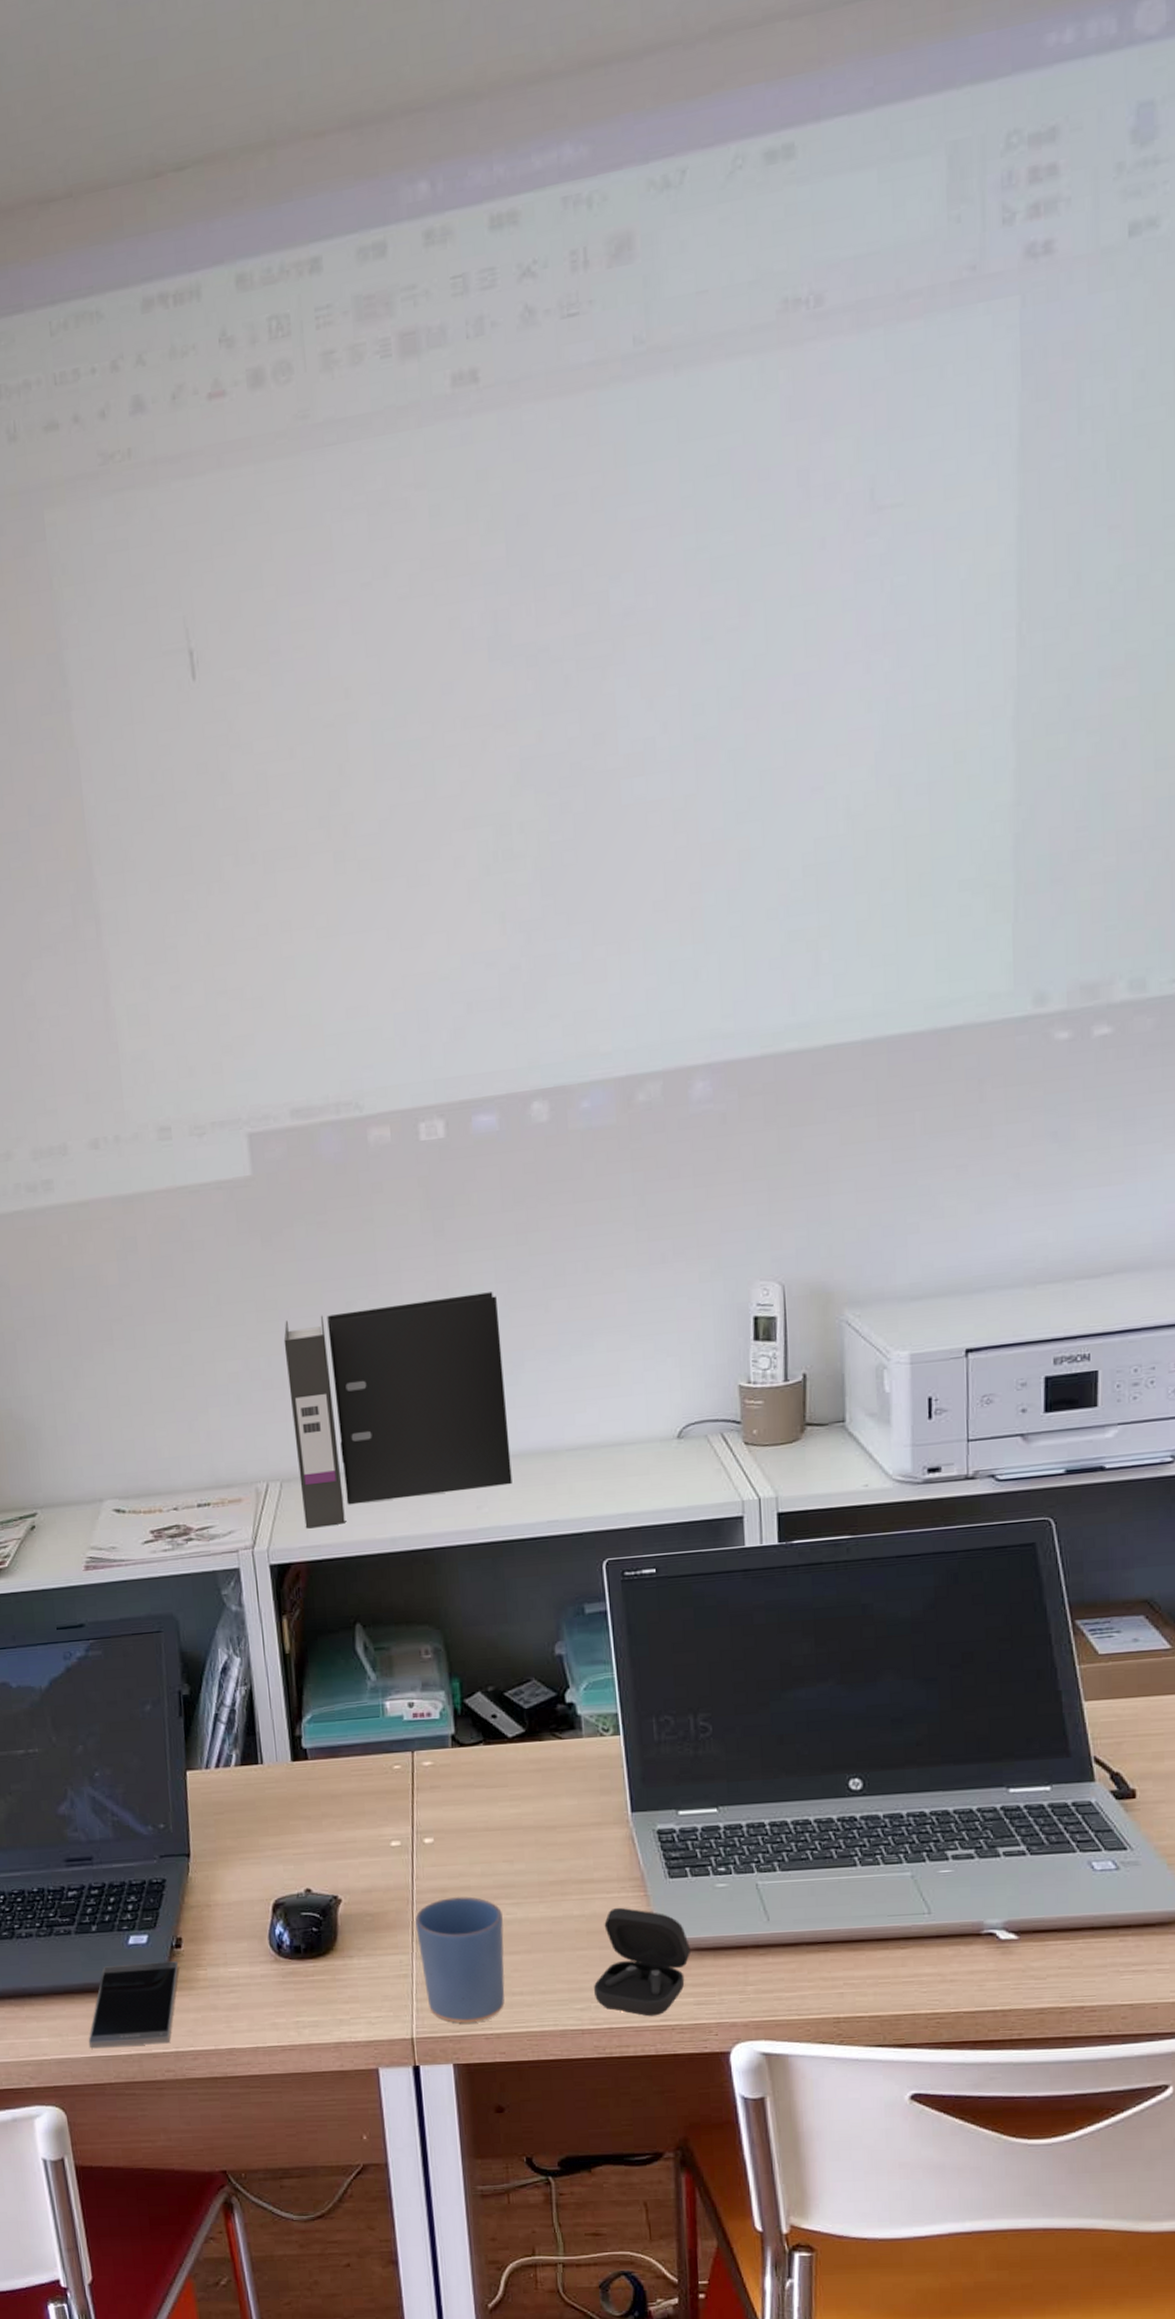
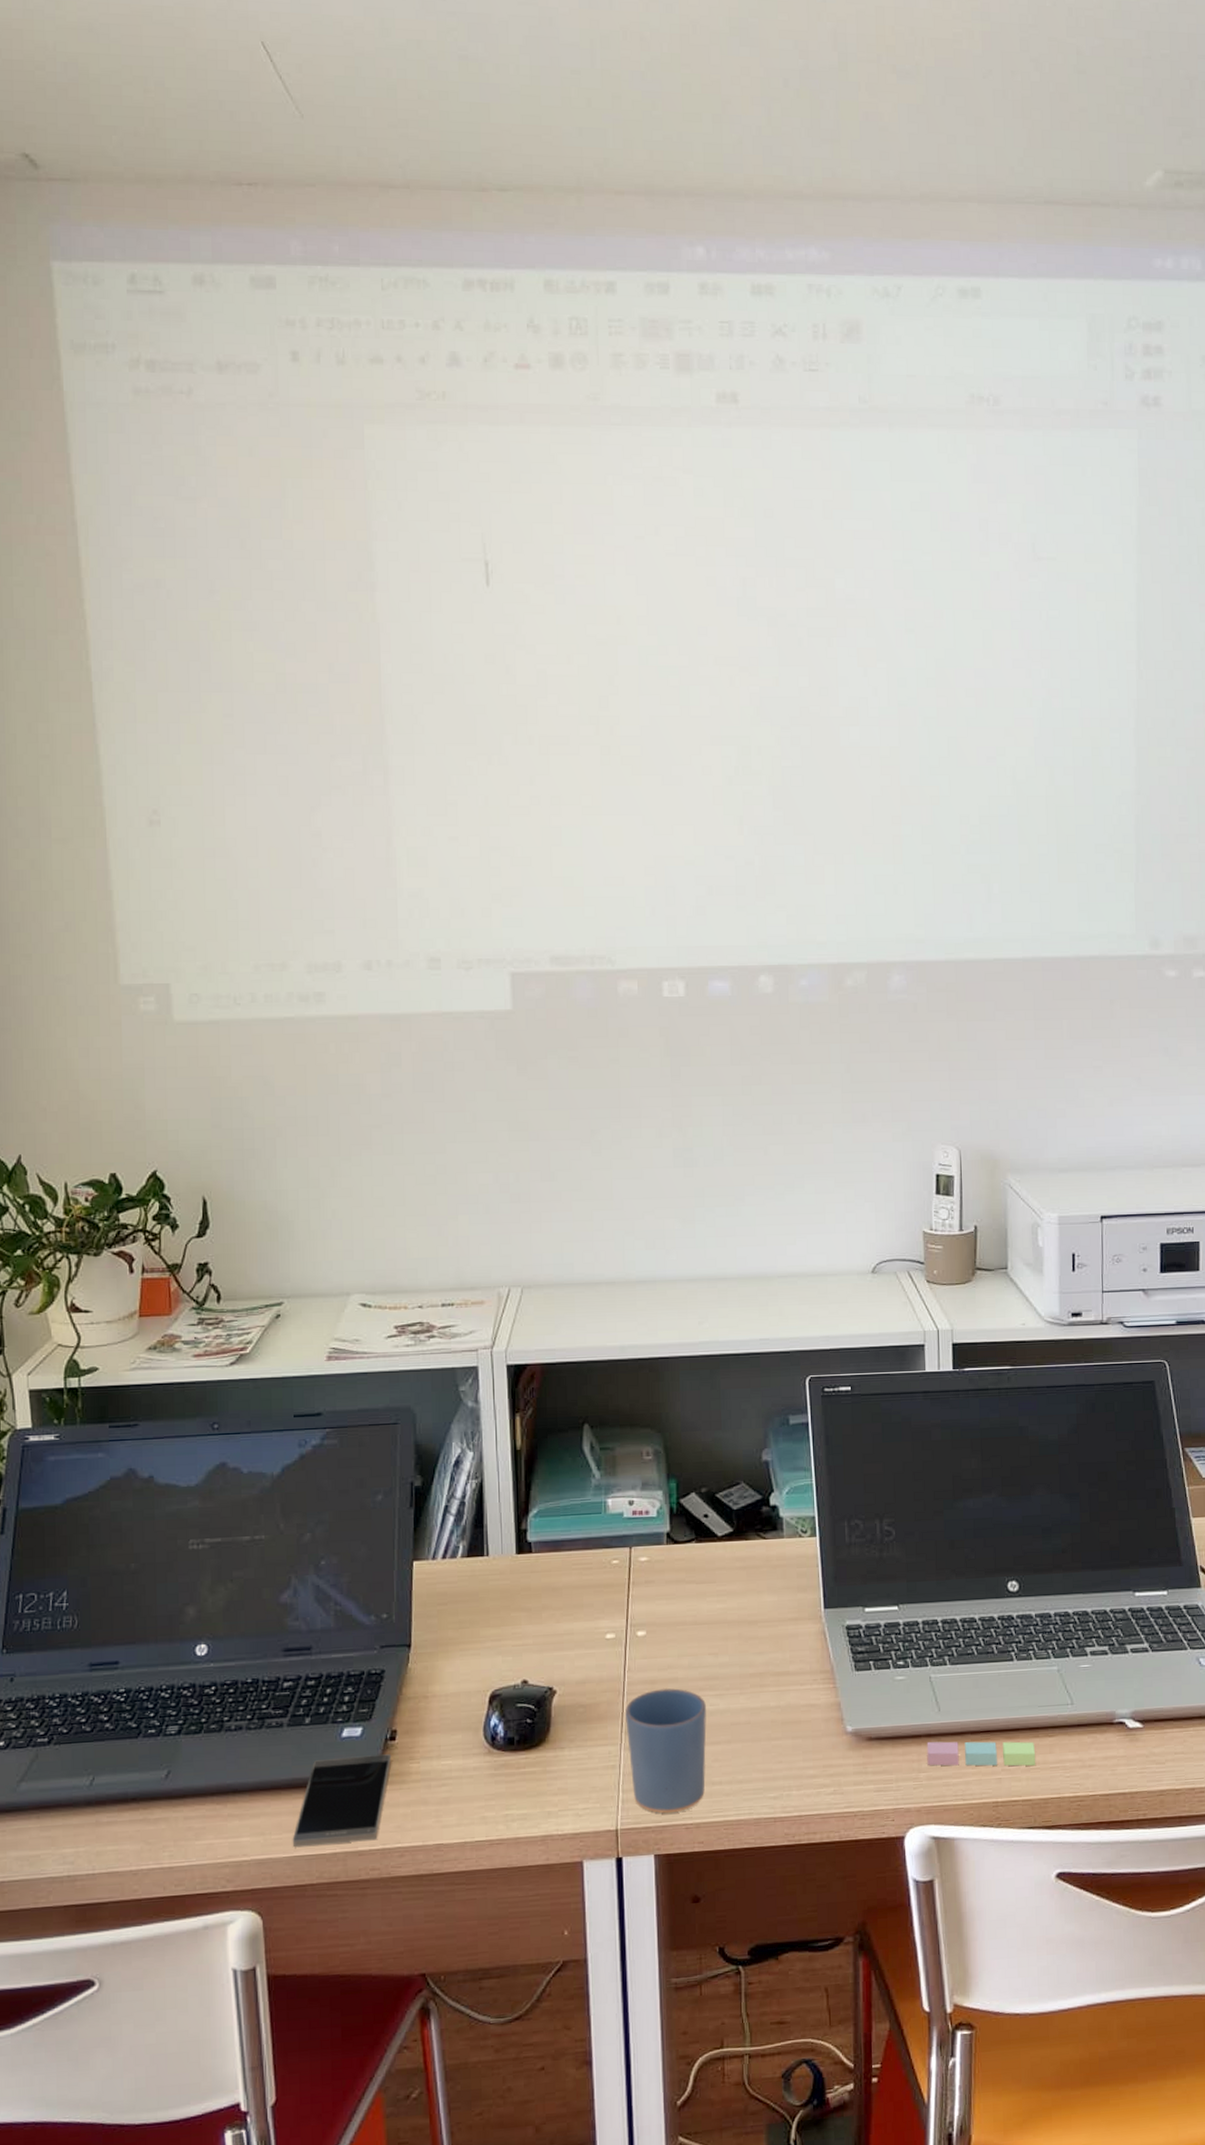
binder: present [283,1315,345,1529] -> none [532,1139,580,1333]
binder: present [327,1292,512,1505] -> none [573,1133,731,1313]
earbuds: present [594,1907,692,2017] -> none [786,1698,873,1804]
sticky notes: none [754,1952,886,1980] -> present [926,1741,1036,1766]

